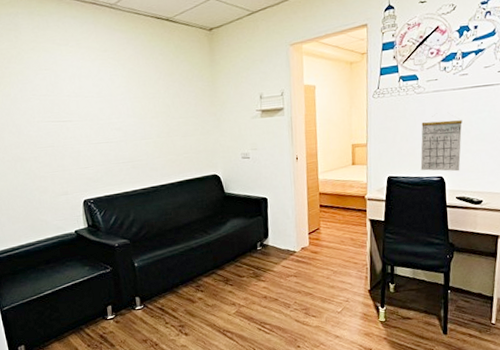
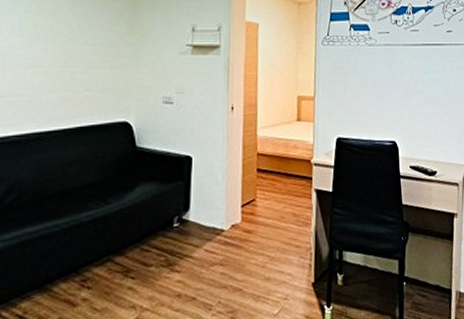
calendar: present [420,116,462,172] -> none [372,71,414,136]

